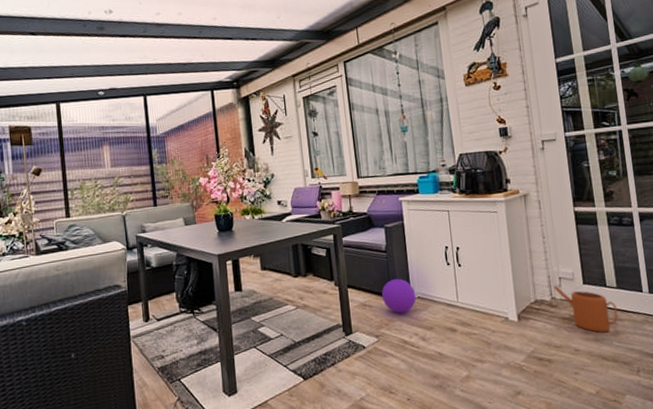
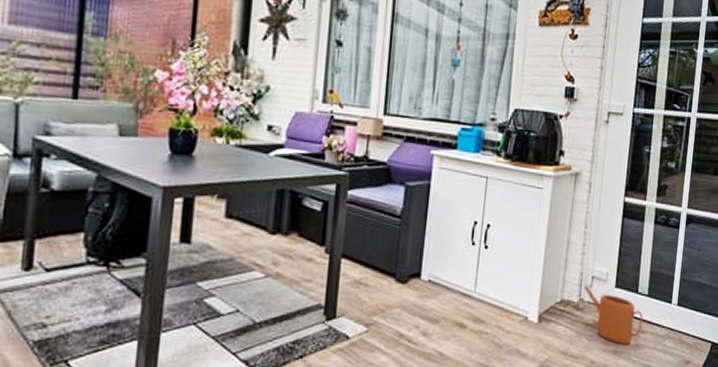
ball: present [381,278,417,313] -> none [383,253,427,298]

